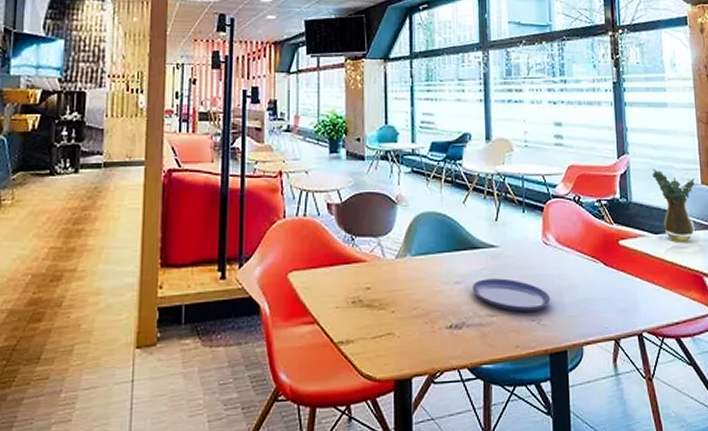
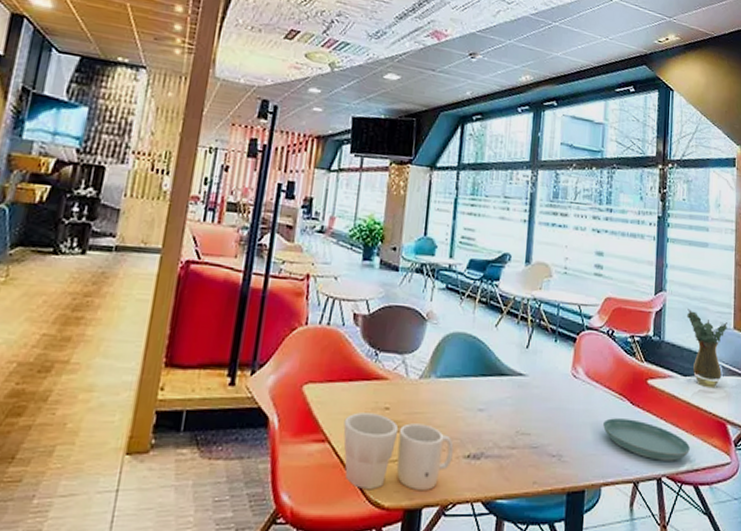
cup: none [330,294,381,365] -> present [343,412,399,490]
mug: none [381,300,435,361] -> present [396,423,454,490]
plate: present [472,278,551,313] -> none [495,408,574,447]
saucer: none [578,279,668,317] -> present [602,418,690,461]

